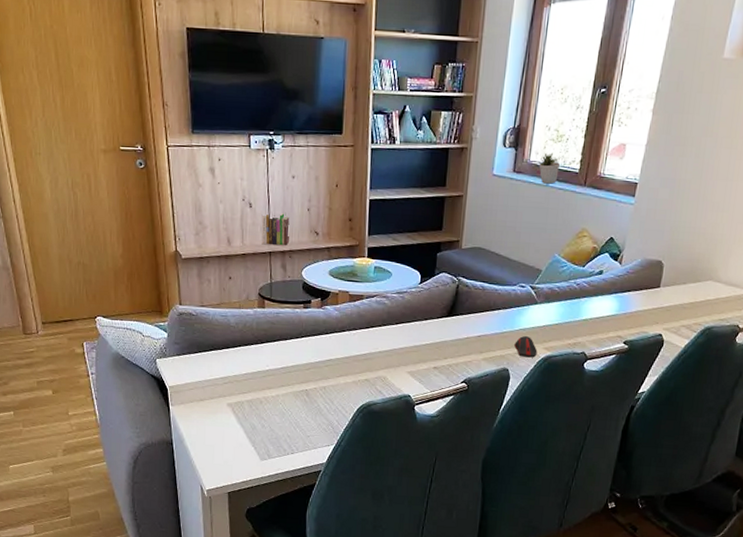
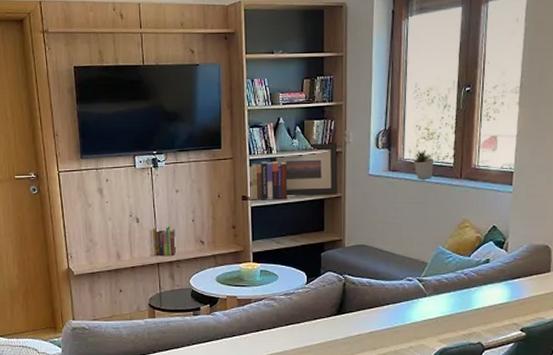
books: none [360,152,410,195] -> present [241,161,288,201]
picture frame: none [393,136,463,193] -> present [270,143,338,196]
computer mouse: present [514,335,537,358] -> none [408,329,432,351]

